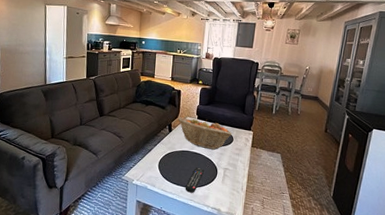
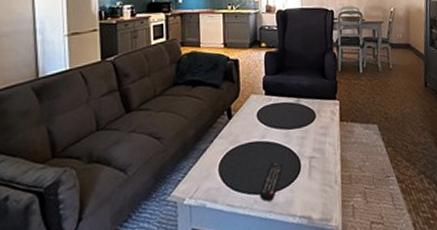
fruit basket: present [177,117,232,150] -> none [238,93,313,135]

